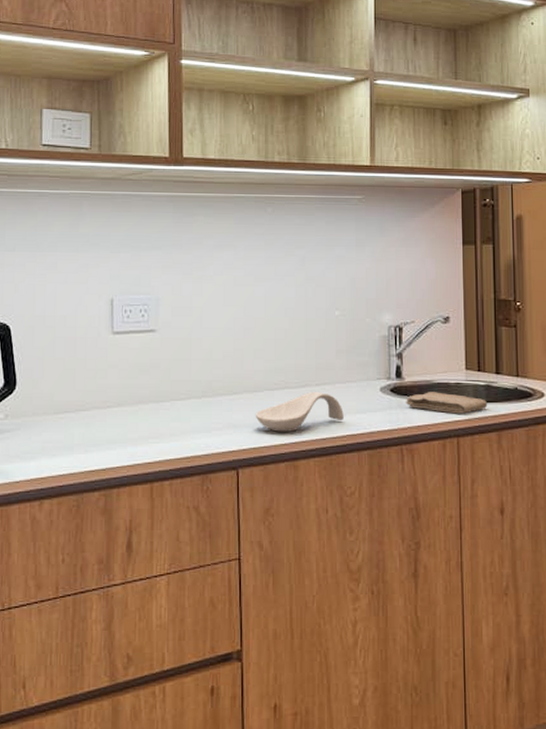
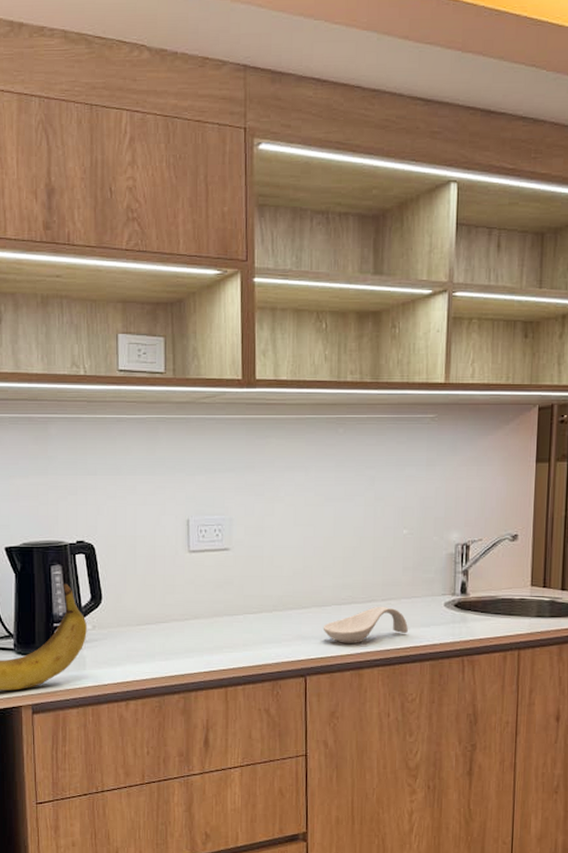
washcloth: present [405,392,488,414] -> none [468,607,551,628]

